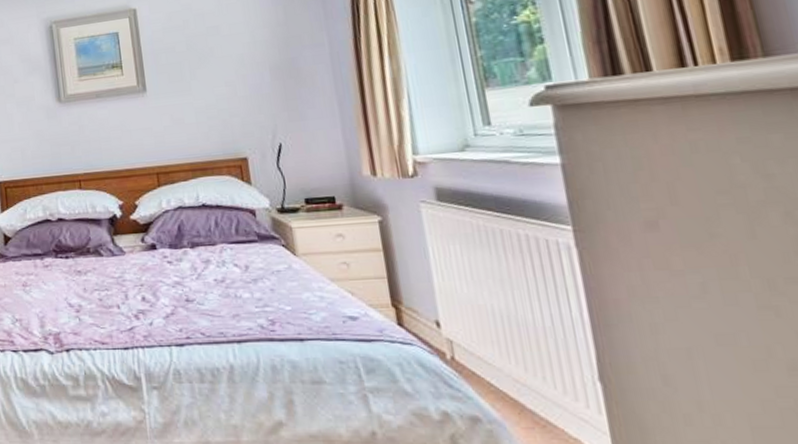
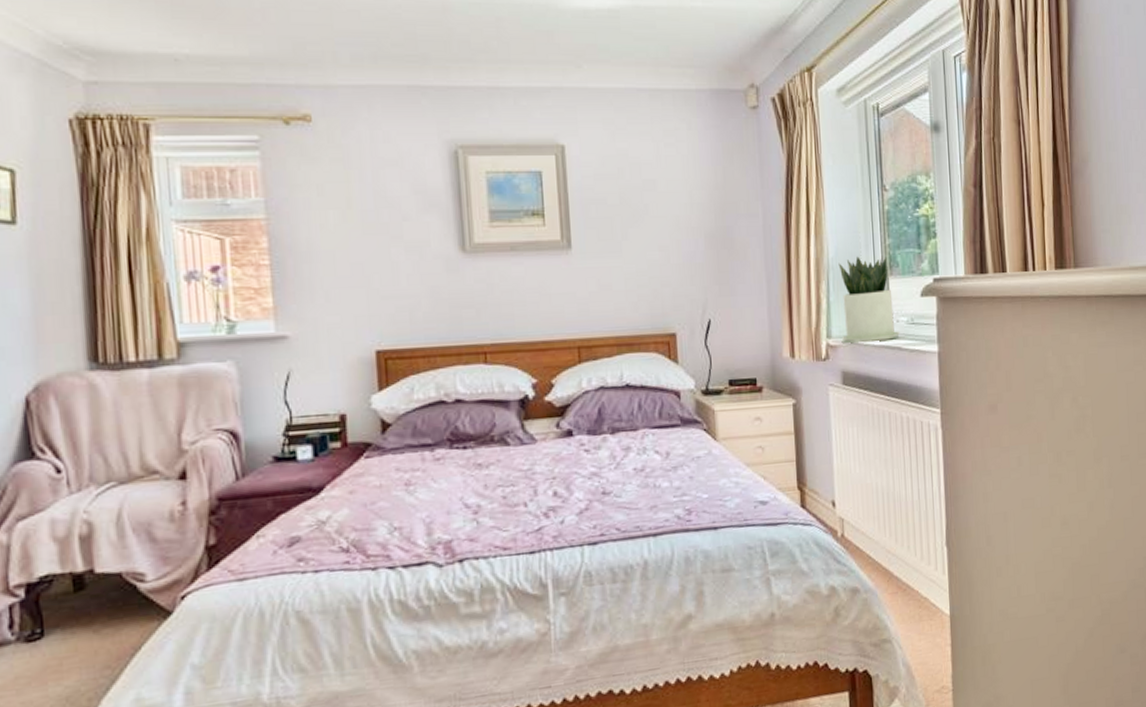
planter: none [420,68,507,159] -> present [838,255,901,344]

